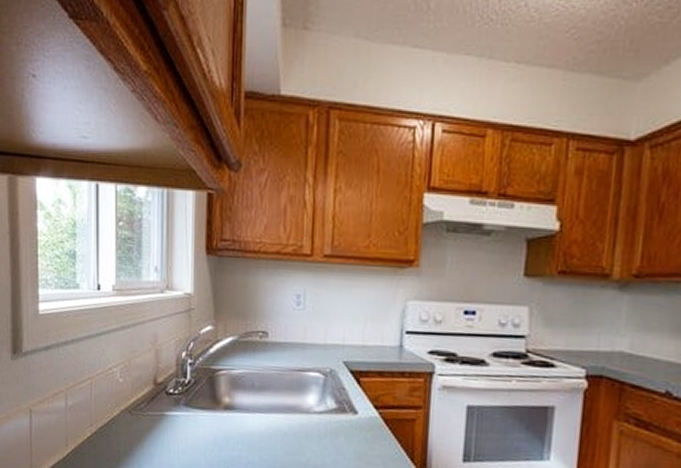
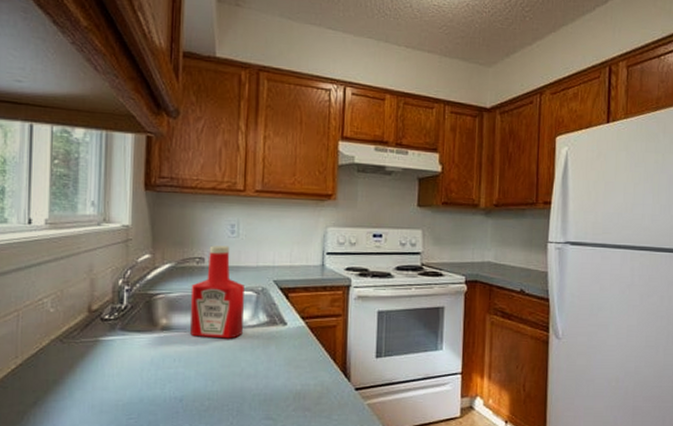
ketchup bottle: none [252,318,311,425] -> present [189,245,244,339]

